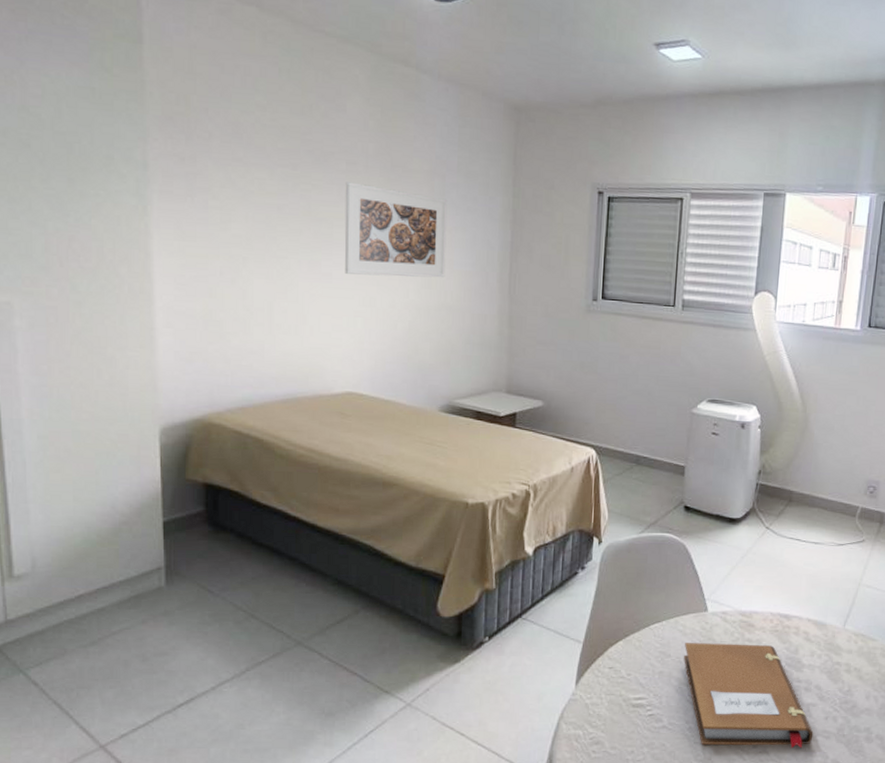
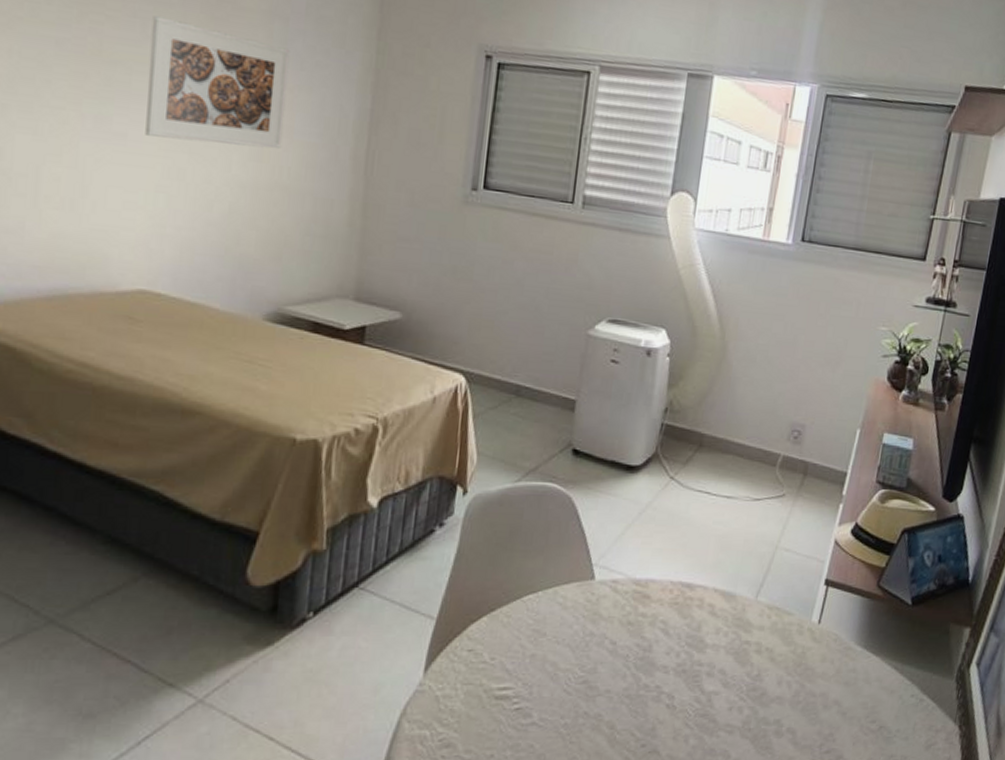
notebook: present [683,643,814,748] -> none [561,618,714,747]

